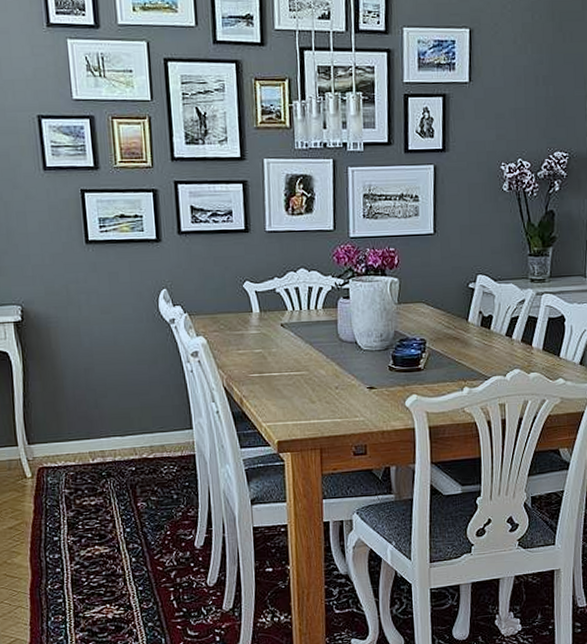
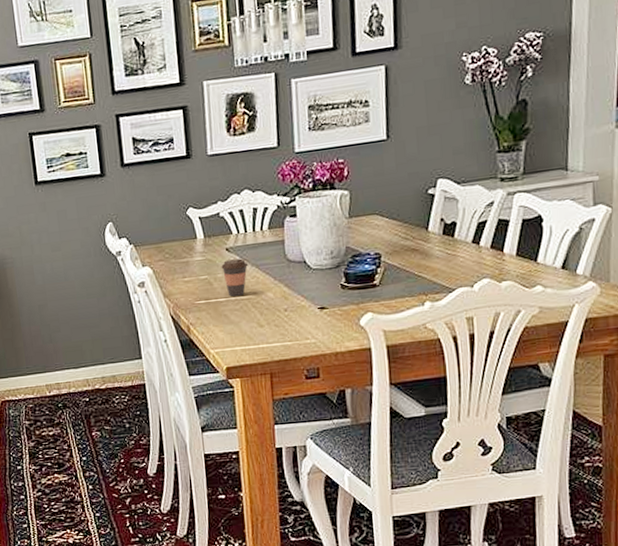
coffee cup: none [275,335,303,372] -> present [221,258,249,297]

